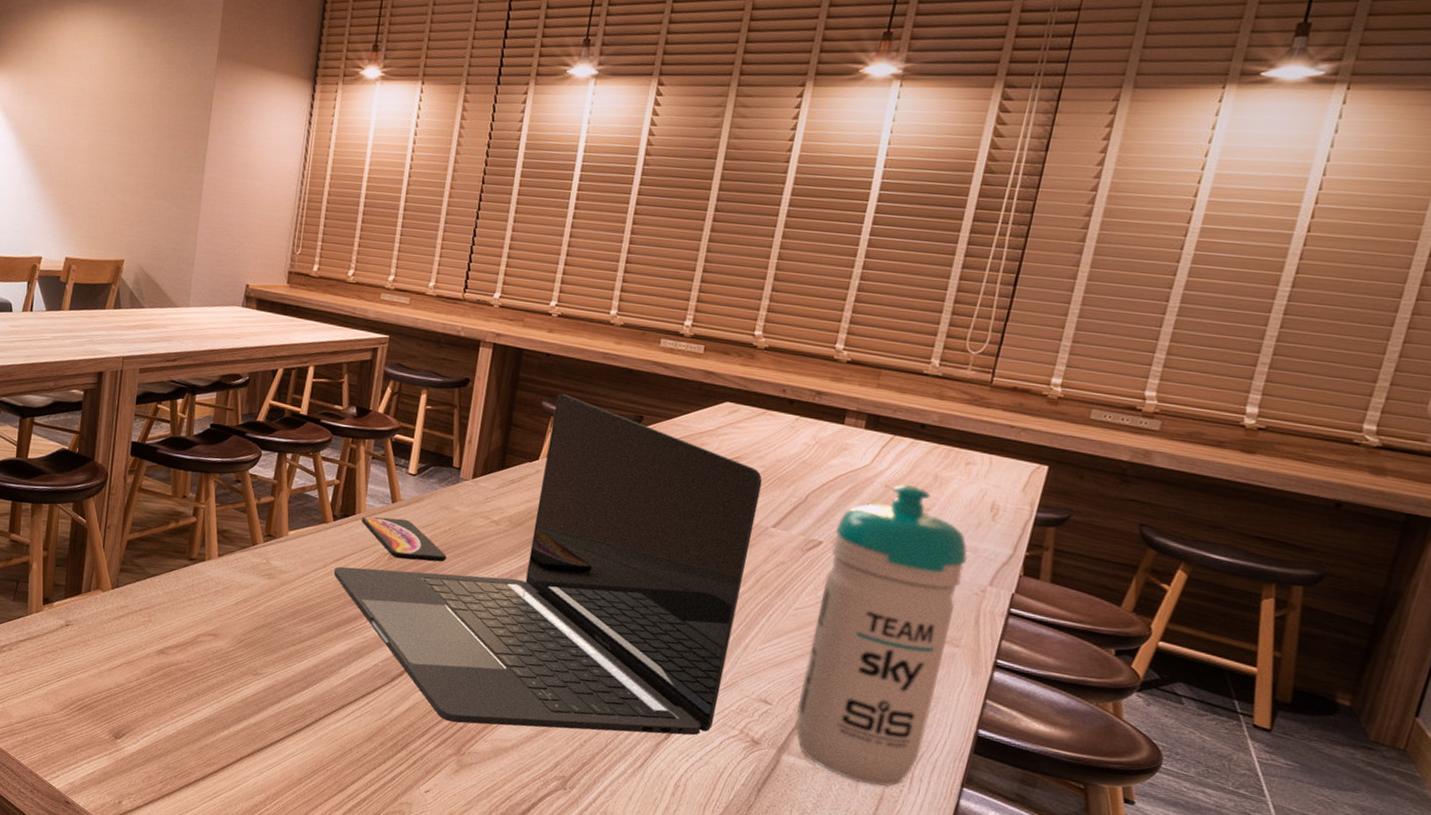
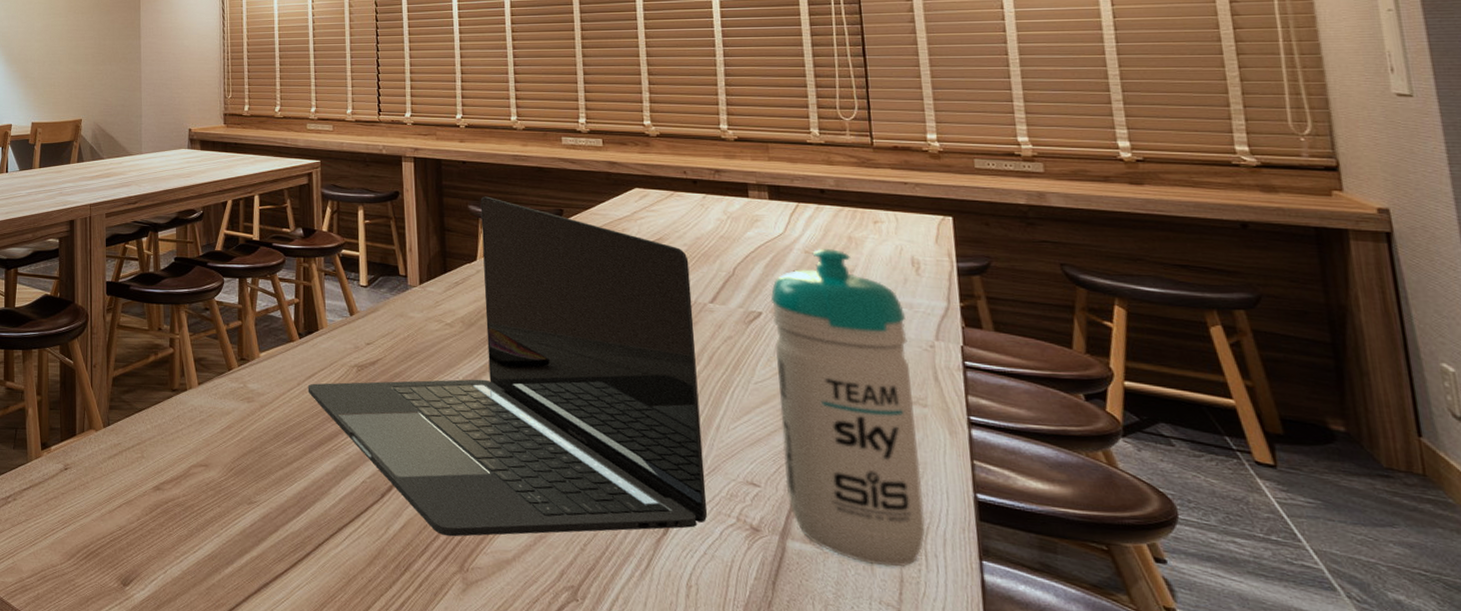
smartphone: present [361,516,447,562] -> none [324,330,411,370]

